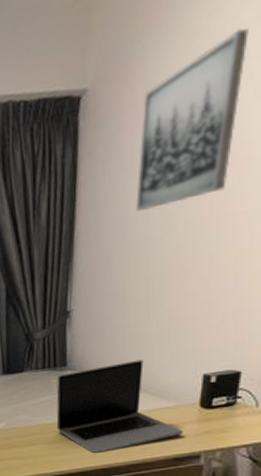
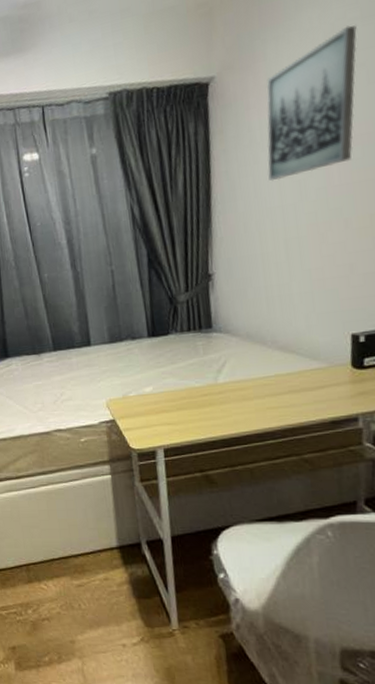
laptop: present [56,359,183,454] -> none [203,320,338,418]

